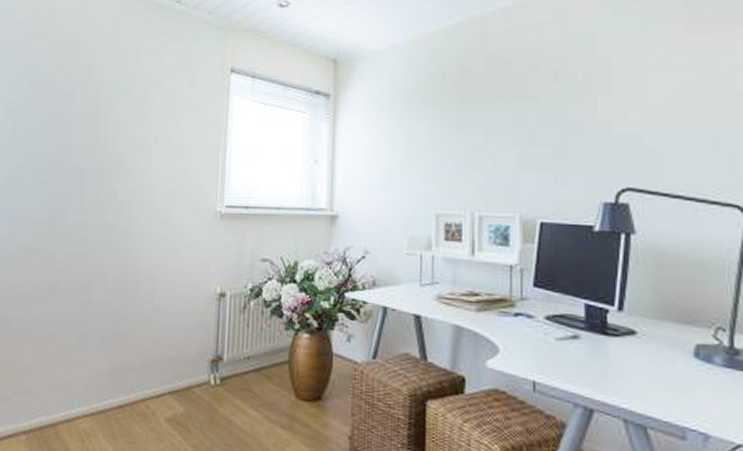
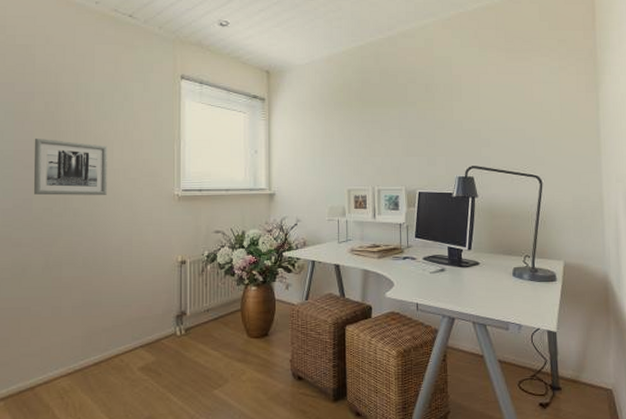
wall art: none [69,143,146,209] -> present [33,139,107,196]

